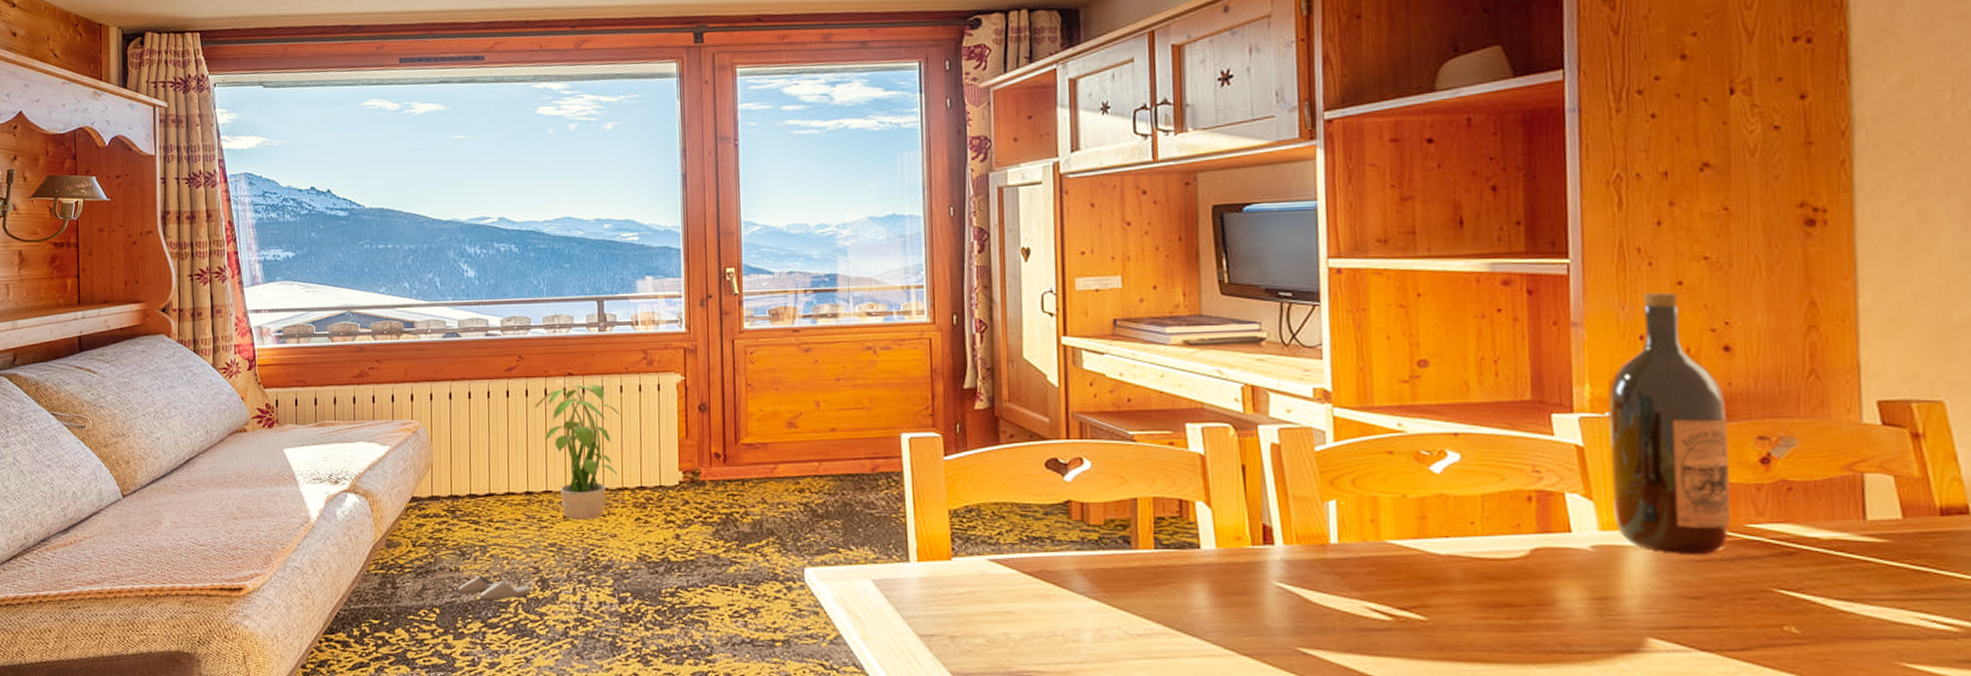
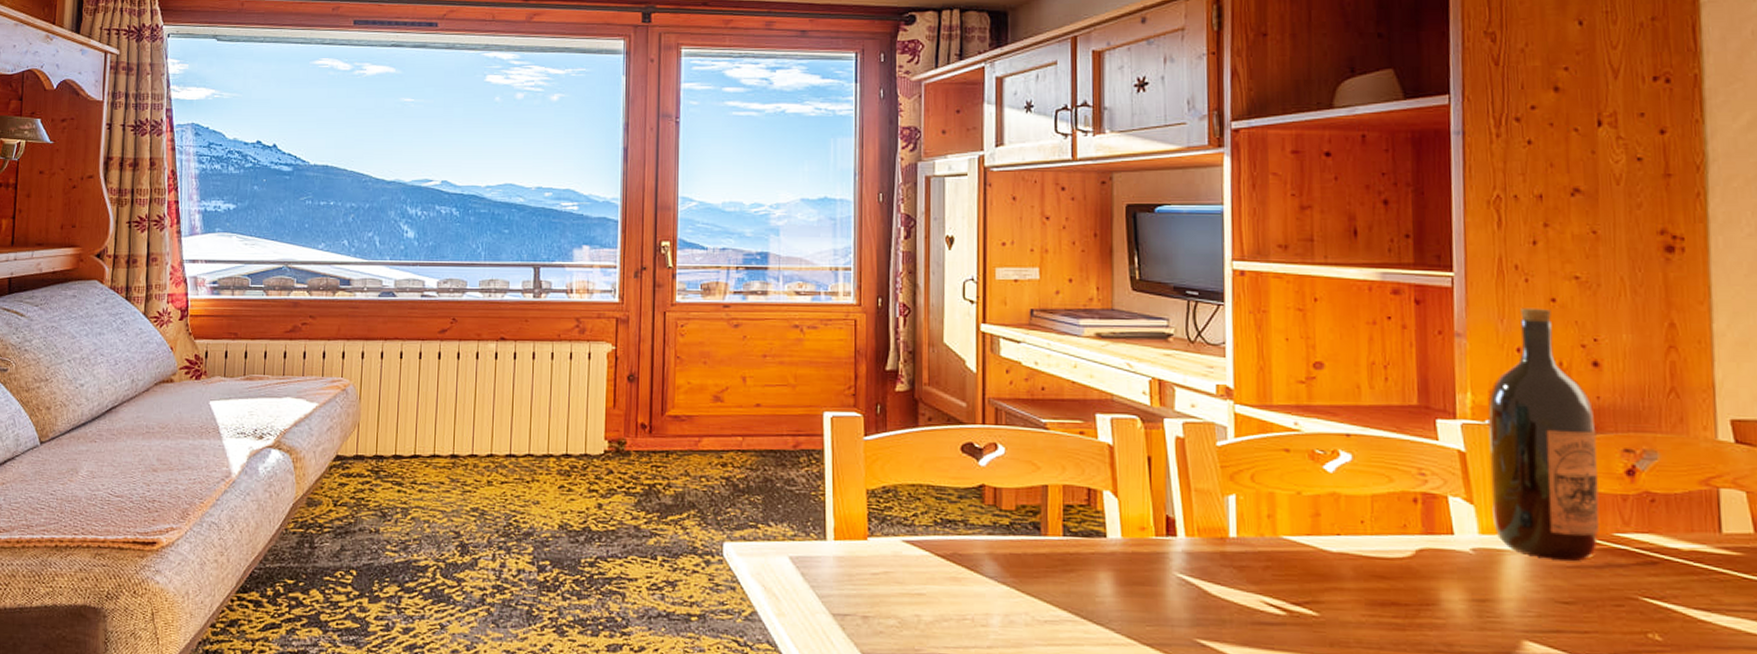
slippers: present [457,575,531,600] -> none [375,538,451,564]
potted plant: present [535,381,621,521] -> none [465,346,550,486]

